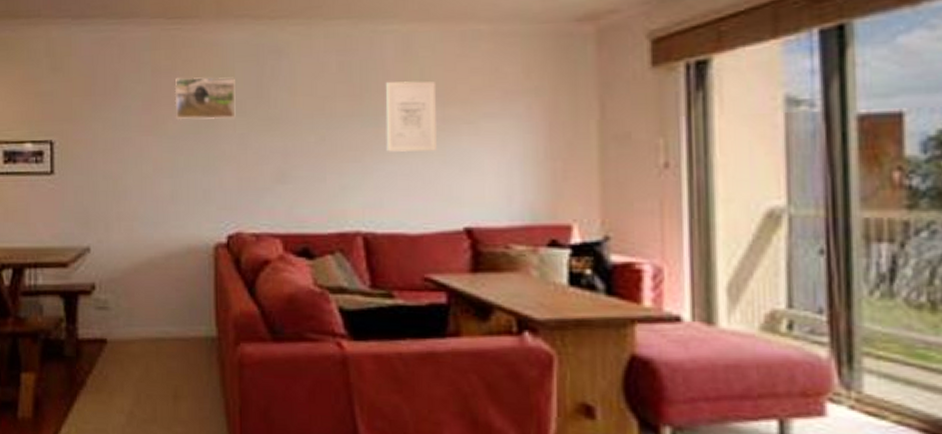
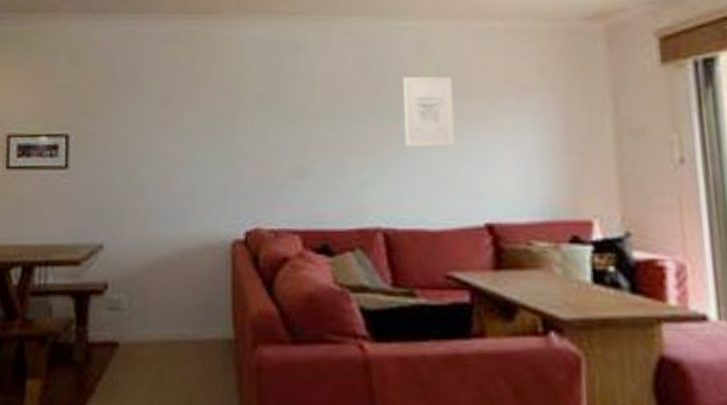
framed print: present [174,76,236,120] -> none [193,71,254,114]

